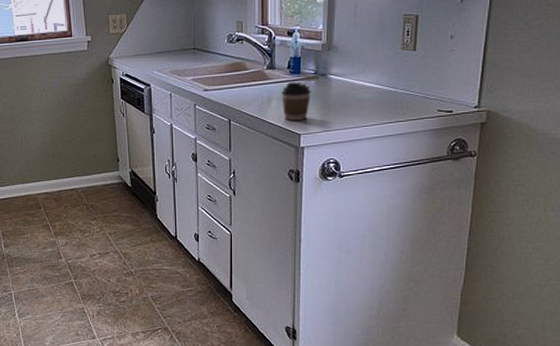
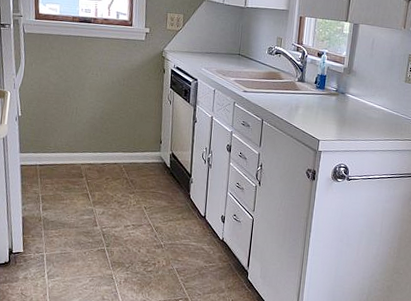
coffee cup: present [281,81,312,121] -> none [307,94,332,129]

